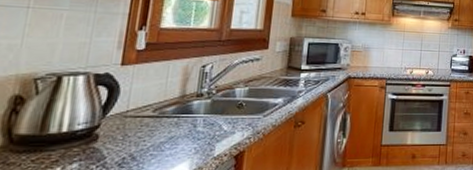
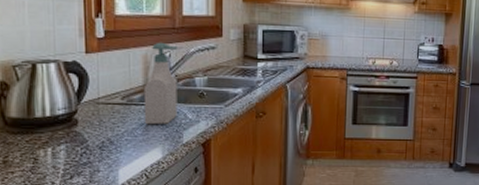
soap bottle: none [174,54,222,138] -> present [143,42,178,125]

